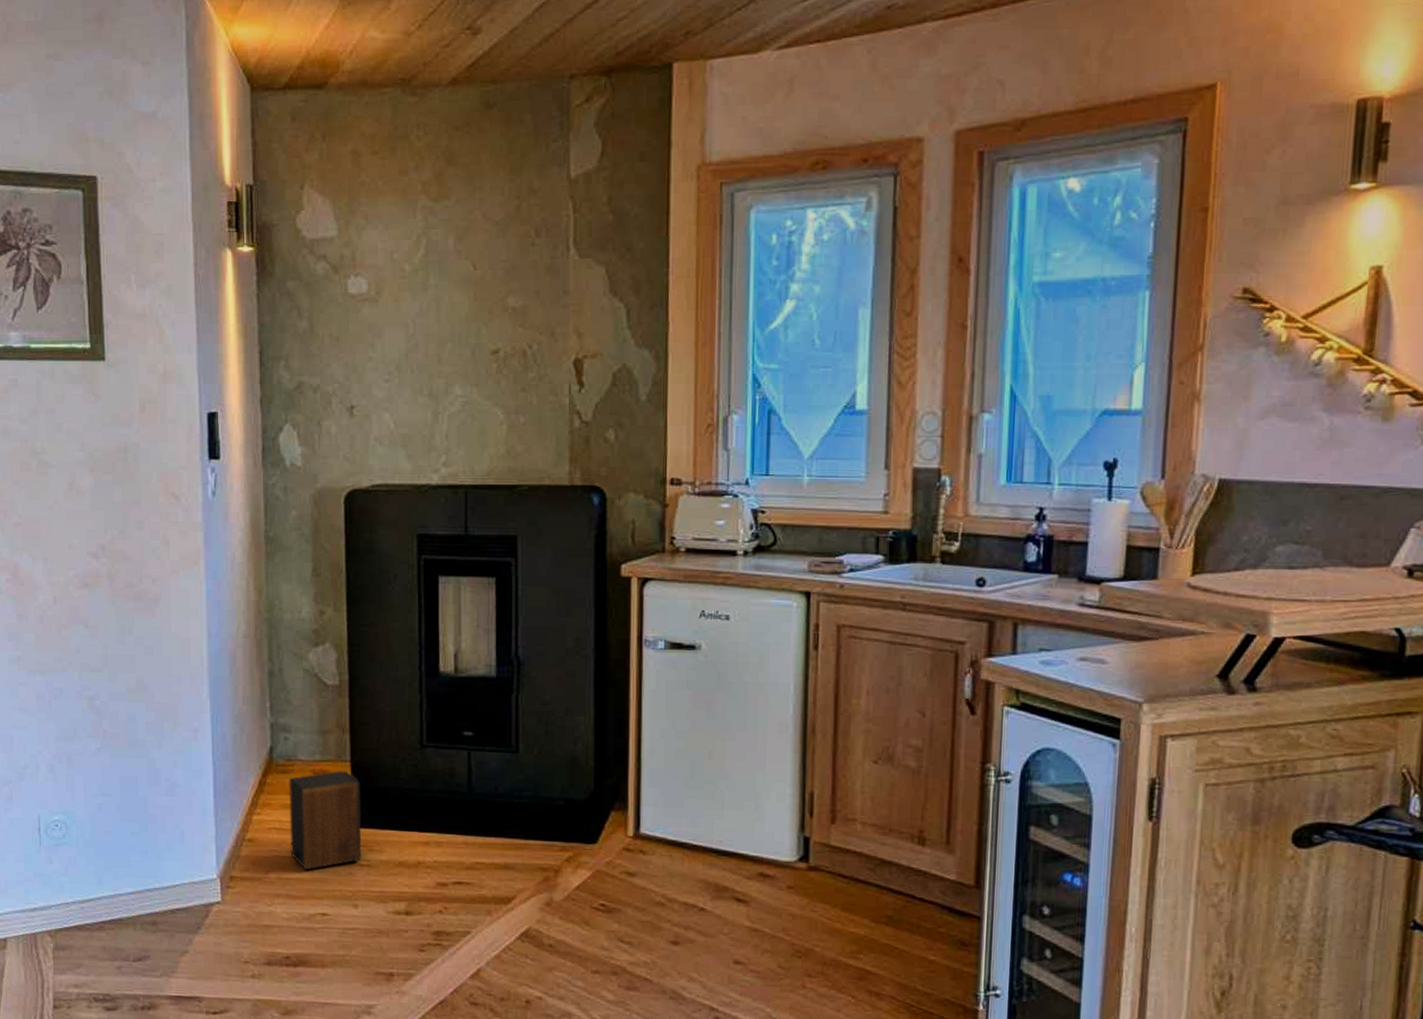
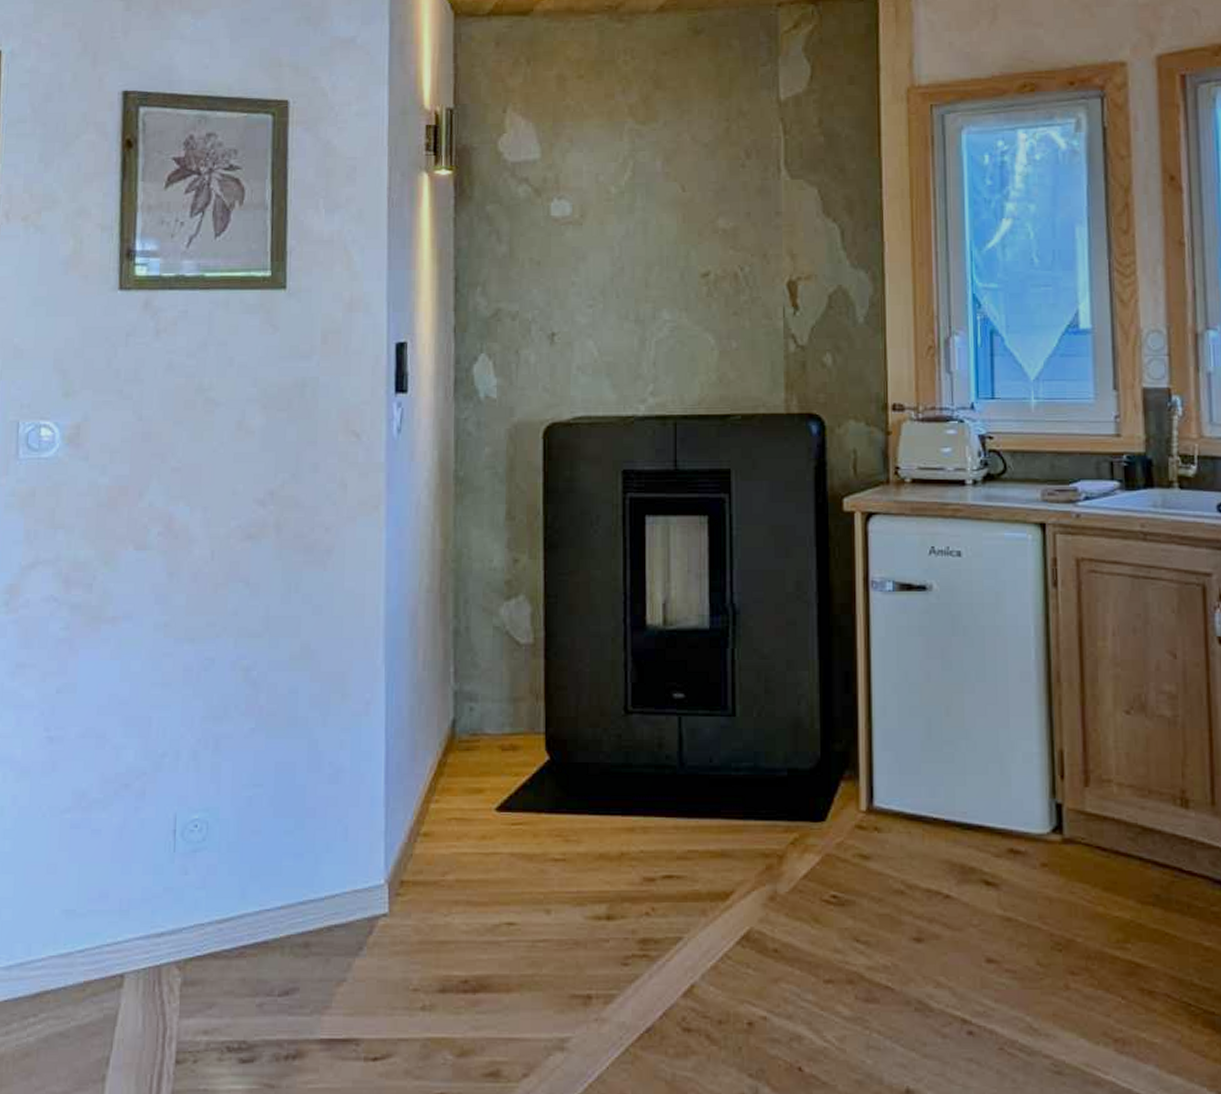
speaker: present [289,771,362,870] -> none [472,745,557,869]

